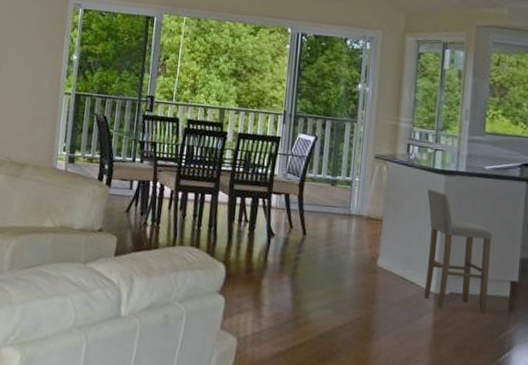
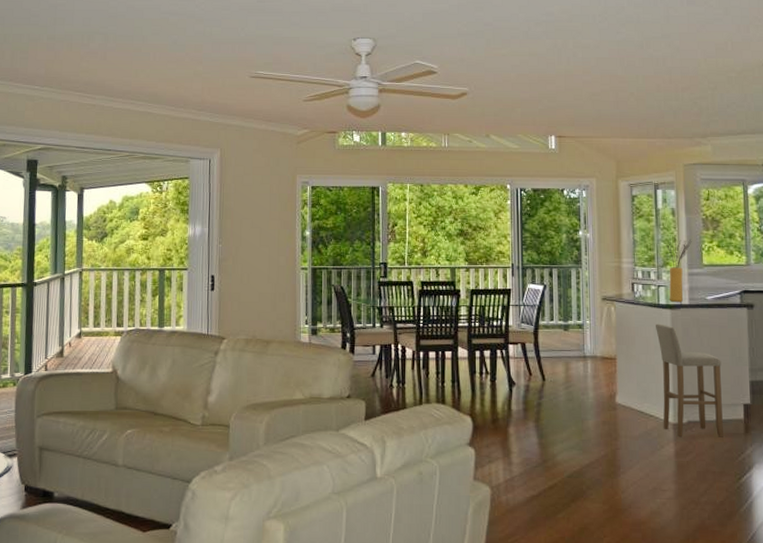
vase: none [446,101,476,170] -> present [667,237,692,303]

